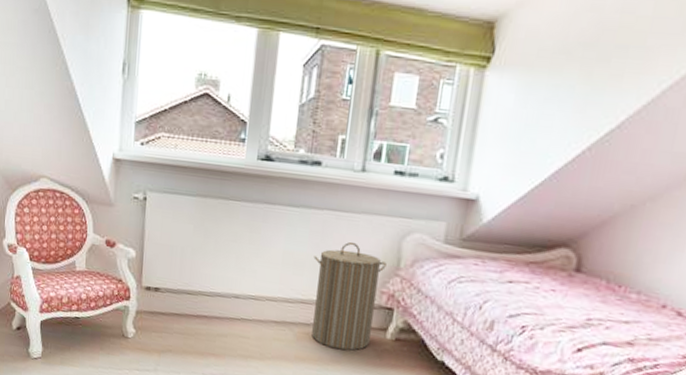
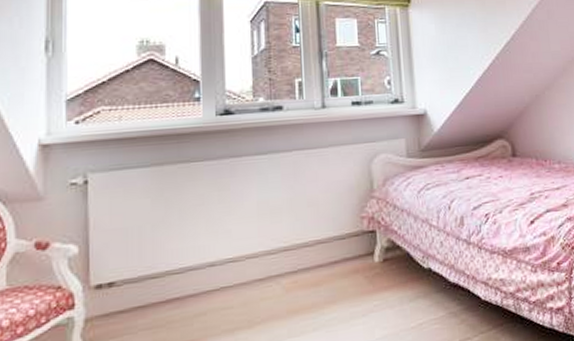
laundry hamper: present [312,241,387,351] -> none [290,175,361,290]

